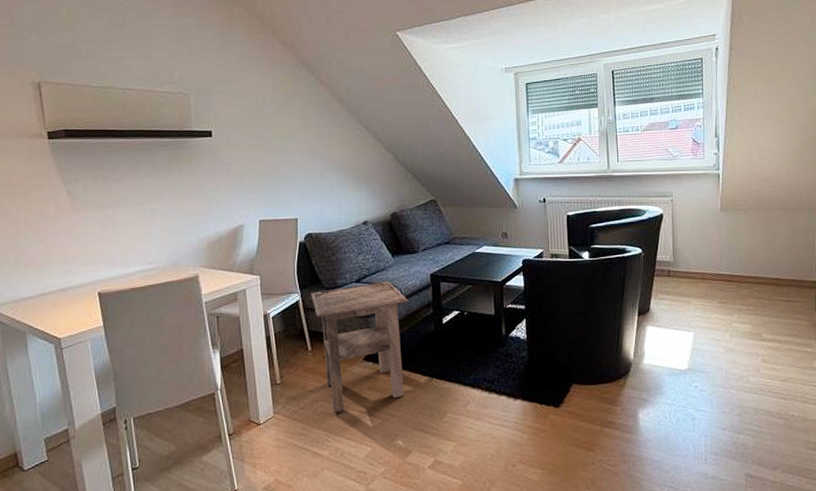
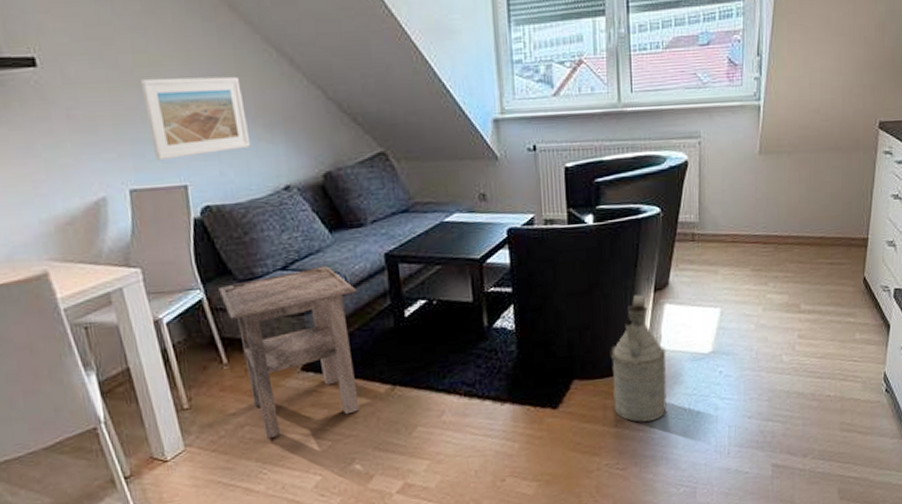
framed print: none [275,145,343,201] -> present [139,76,251,161]
watering can: none [602,317,651,425] -> present [610,295,667,422]

